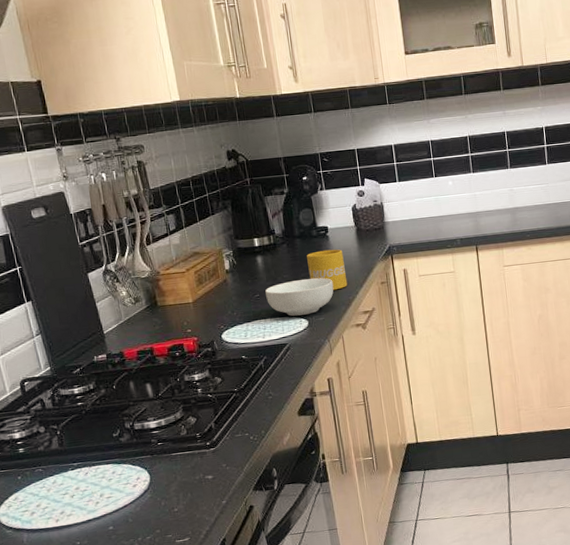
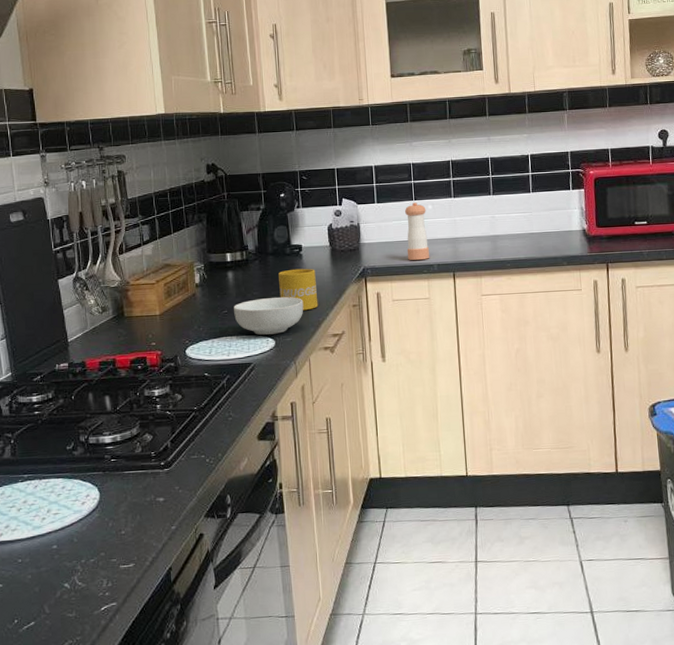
pepper shaker: none [426,179,453,236] -> present [405,203,430,260]

